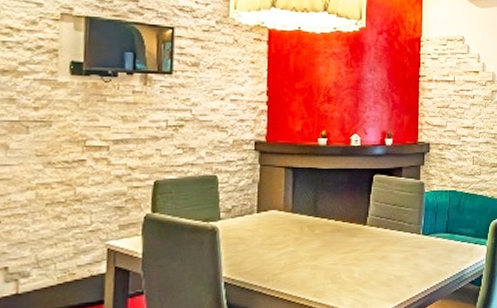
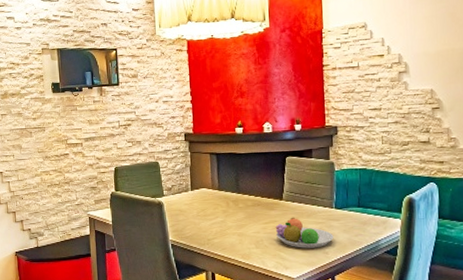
fruit bowl: none [355,245,419,282] -> present [275,217,334,248]

